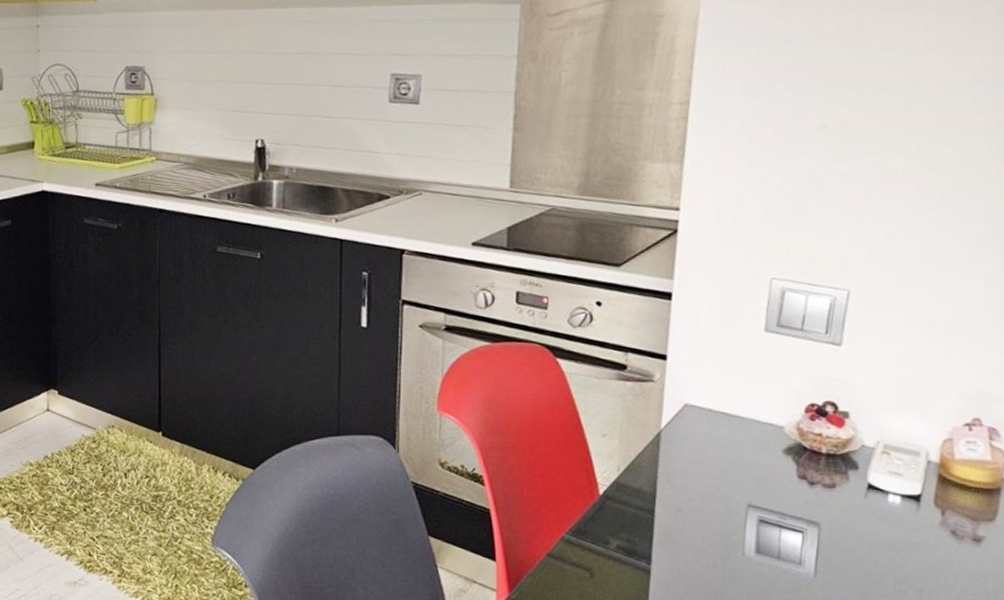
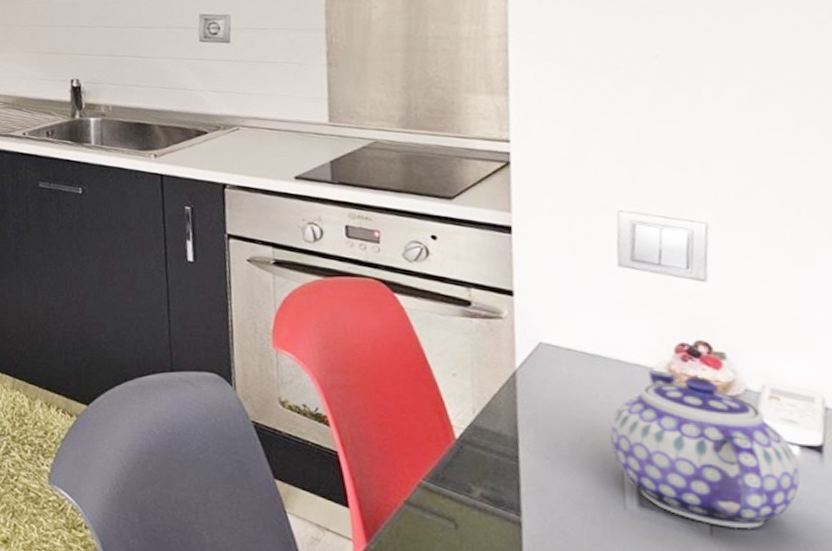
teapot: none [739,428,898,570] -> present [610,369,800,528]

